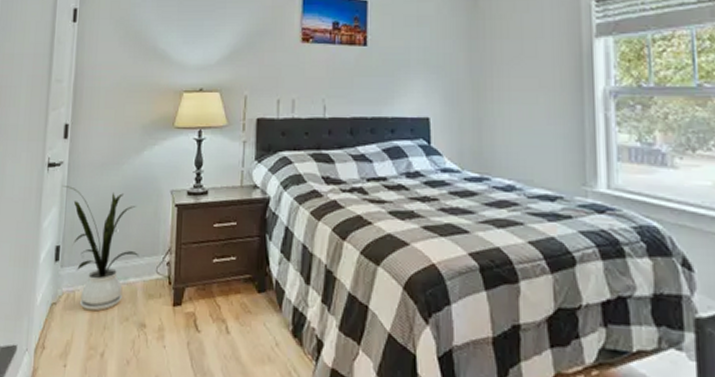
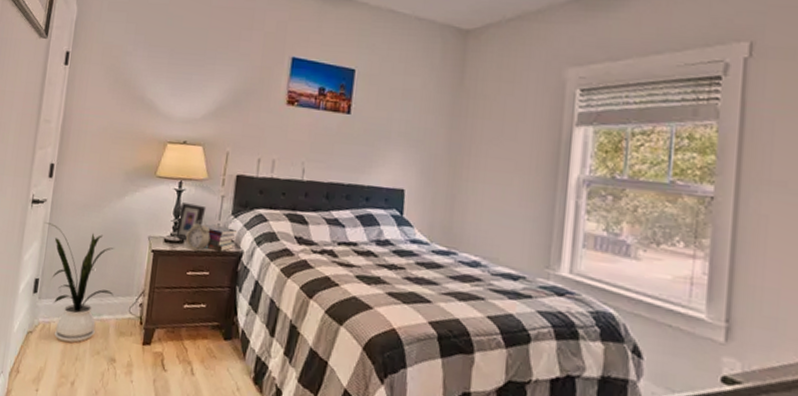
picture frame: none [198,152,229,190] -> present [175,202,207,240]
alarm clock: none [210,168,235,201] -> present [186,219,211,251]
books: none [222,171,263,200] -> present [199,224,238,252]

